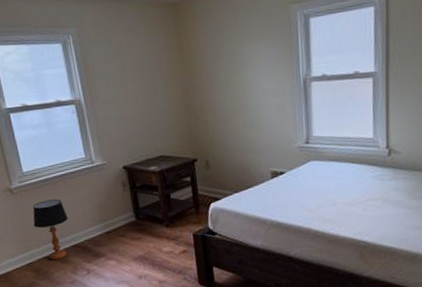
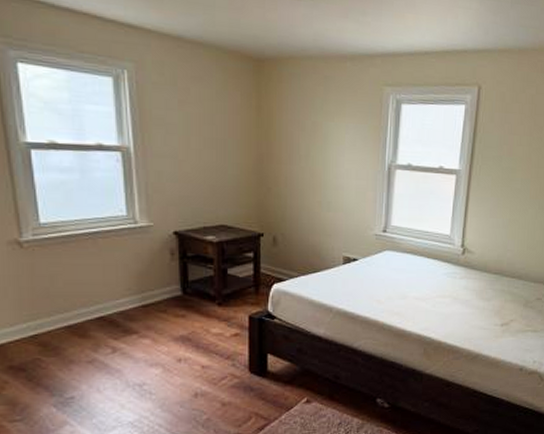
table lamp: present [33,199,68,260] -> none [46,260,95,333]

